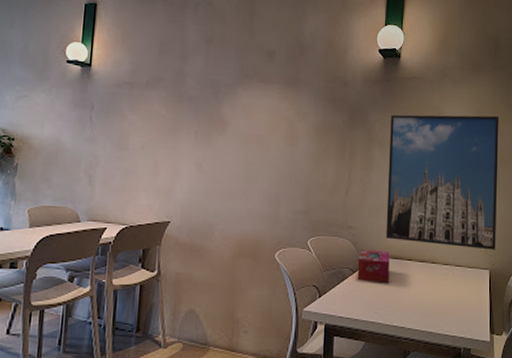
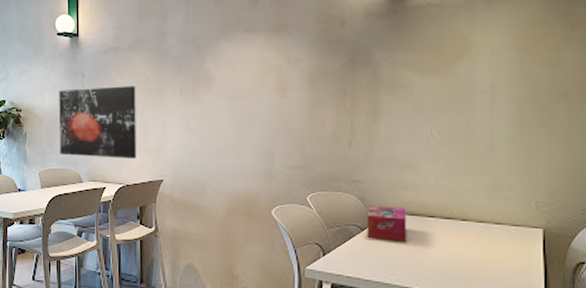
wall art: none [57,121,149,198] -> present [59,86,137,158]
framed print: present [385,114,499,250] -> none [400,39,554,205]

